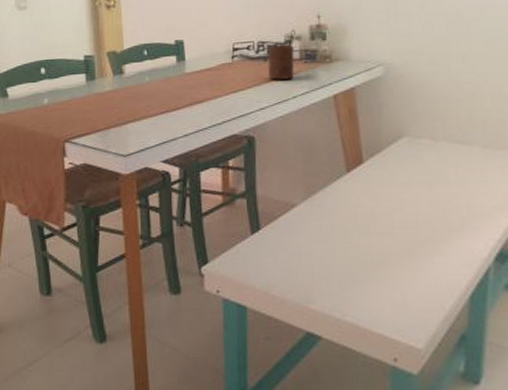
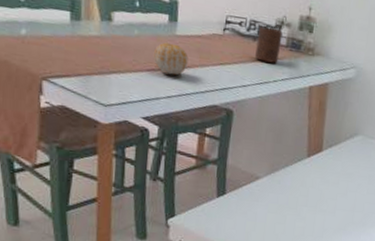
fruit: none [165,82,201,113] -> present [153,42,188,76]

